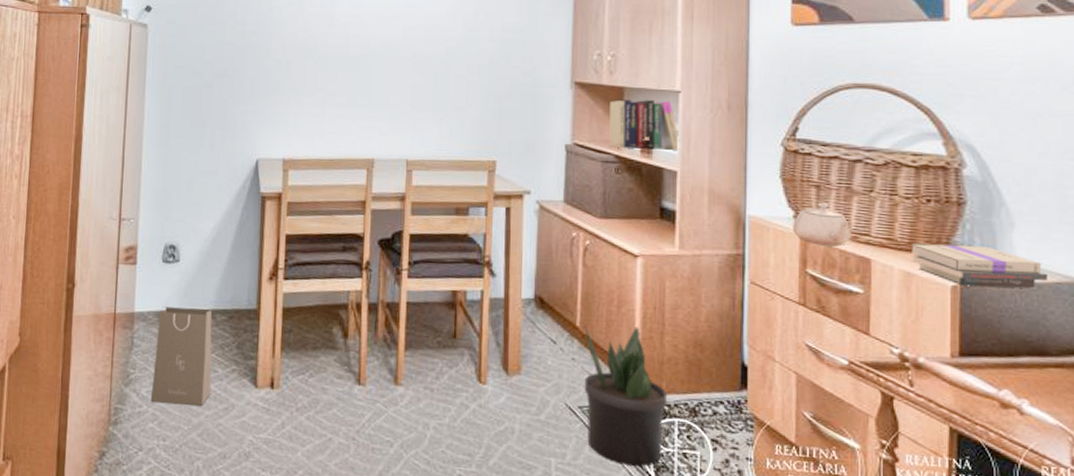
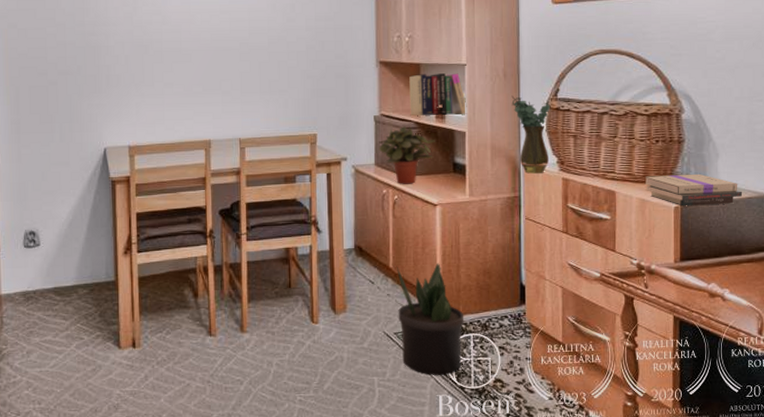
shopping bag: present [150,307,212,406] -> none [23,285,79,371]
potted plant: none [570,159,639,228] -> present [379,126,435,184]
vase: none [736,131,786,229] -> present [511,95,550,174]
teapot: present [793,202,851,247] -> none [557,149,601,184]

